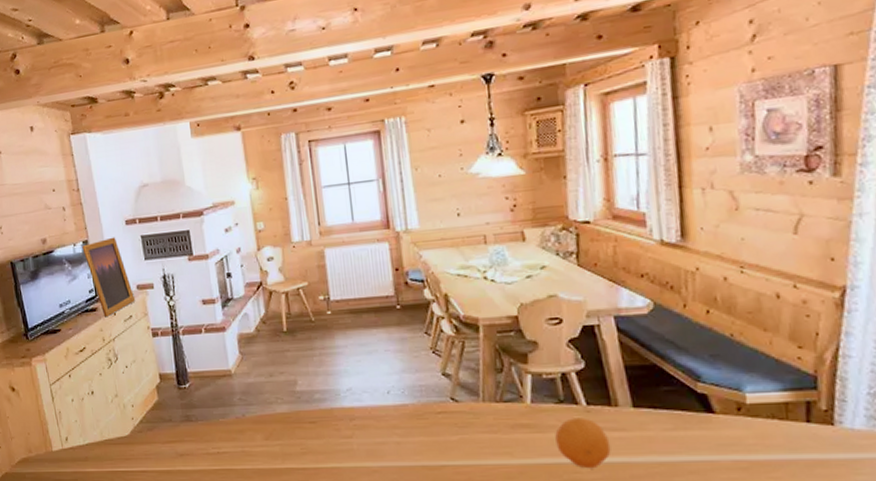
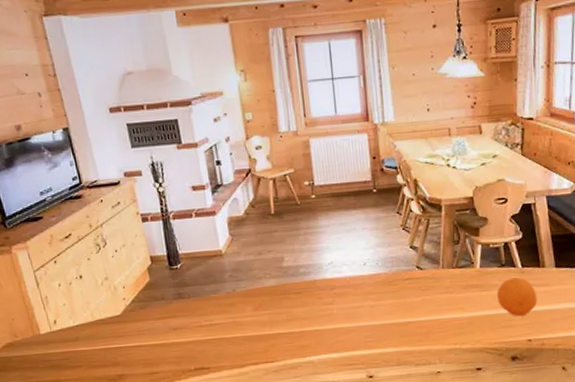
picture frame: present [82,237,136,318] -> none [62,124,123,205]

